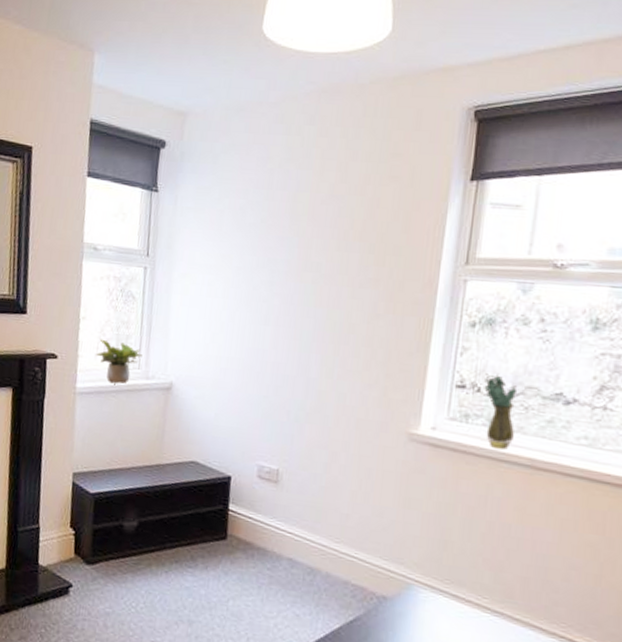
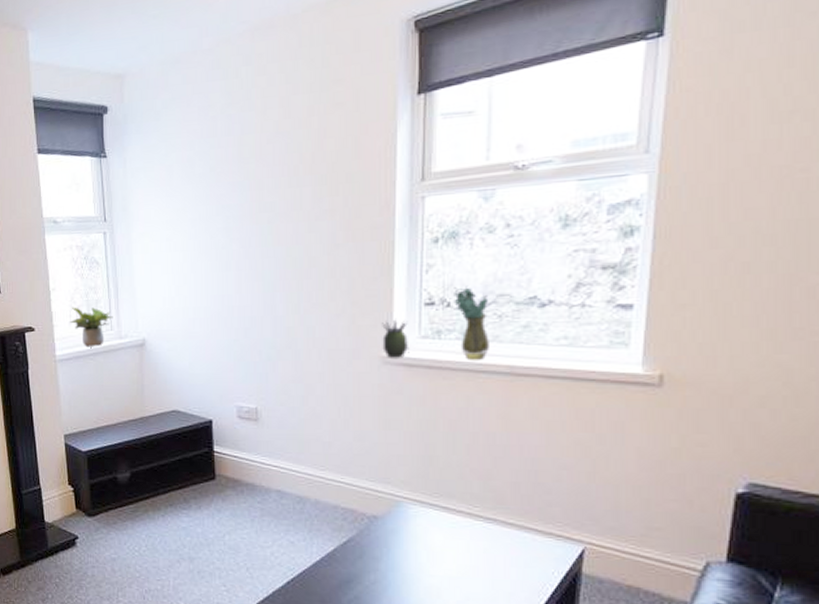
succulent plant: none [410,396,438,438] -> present [382,318,408,359]

